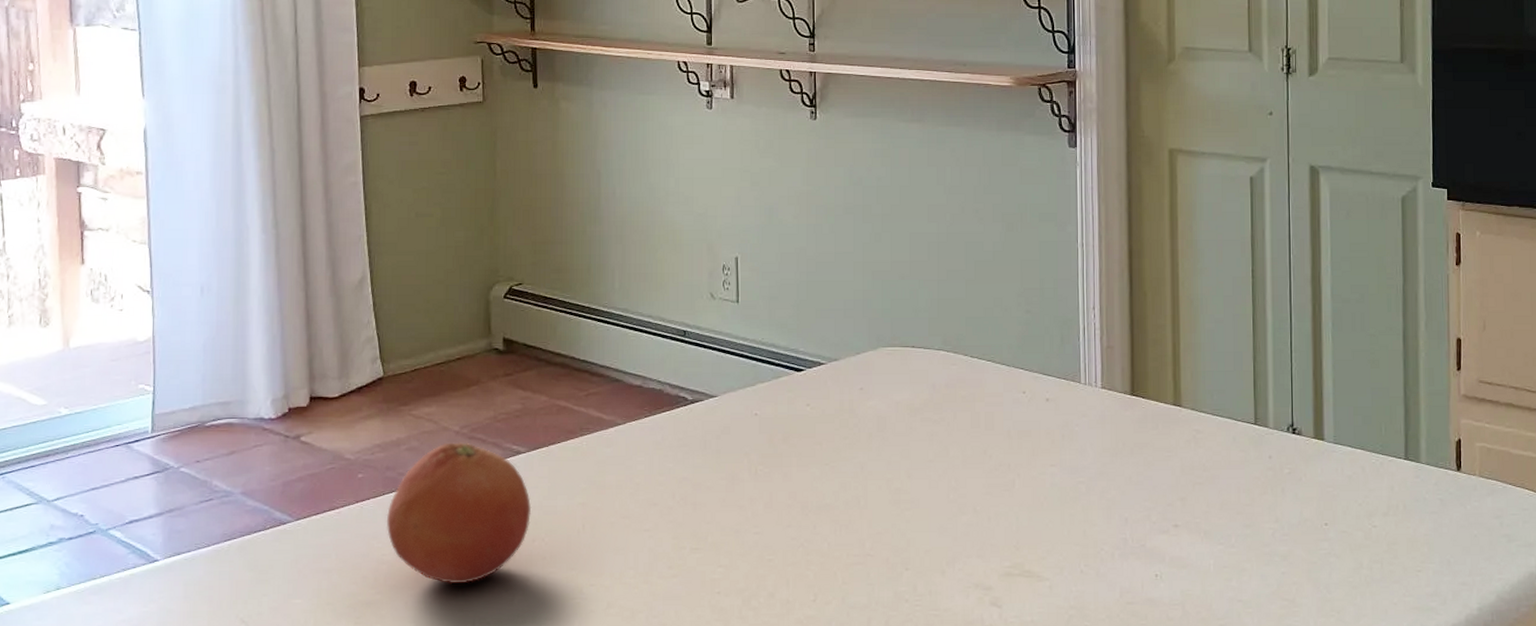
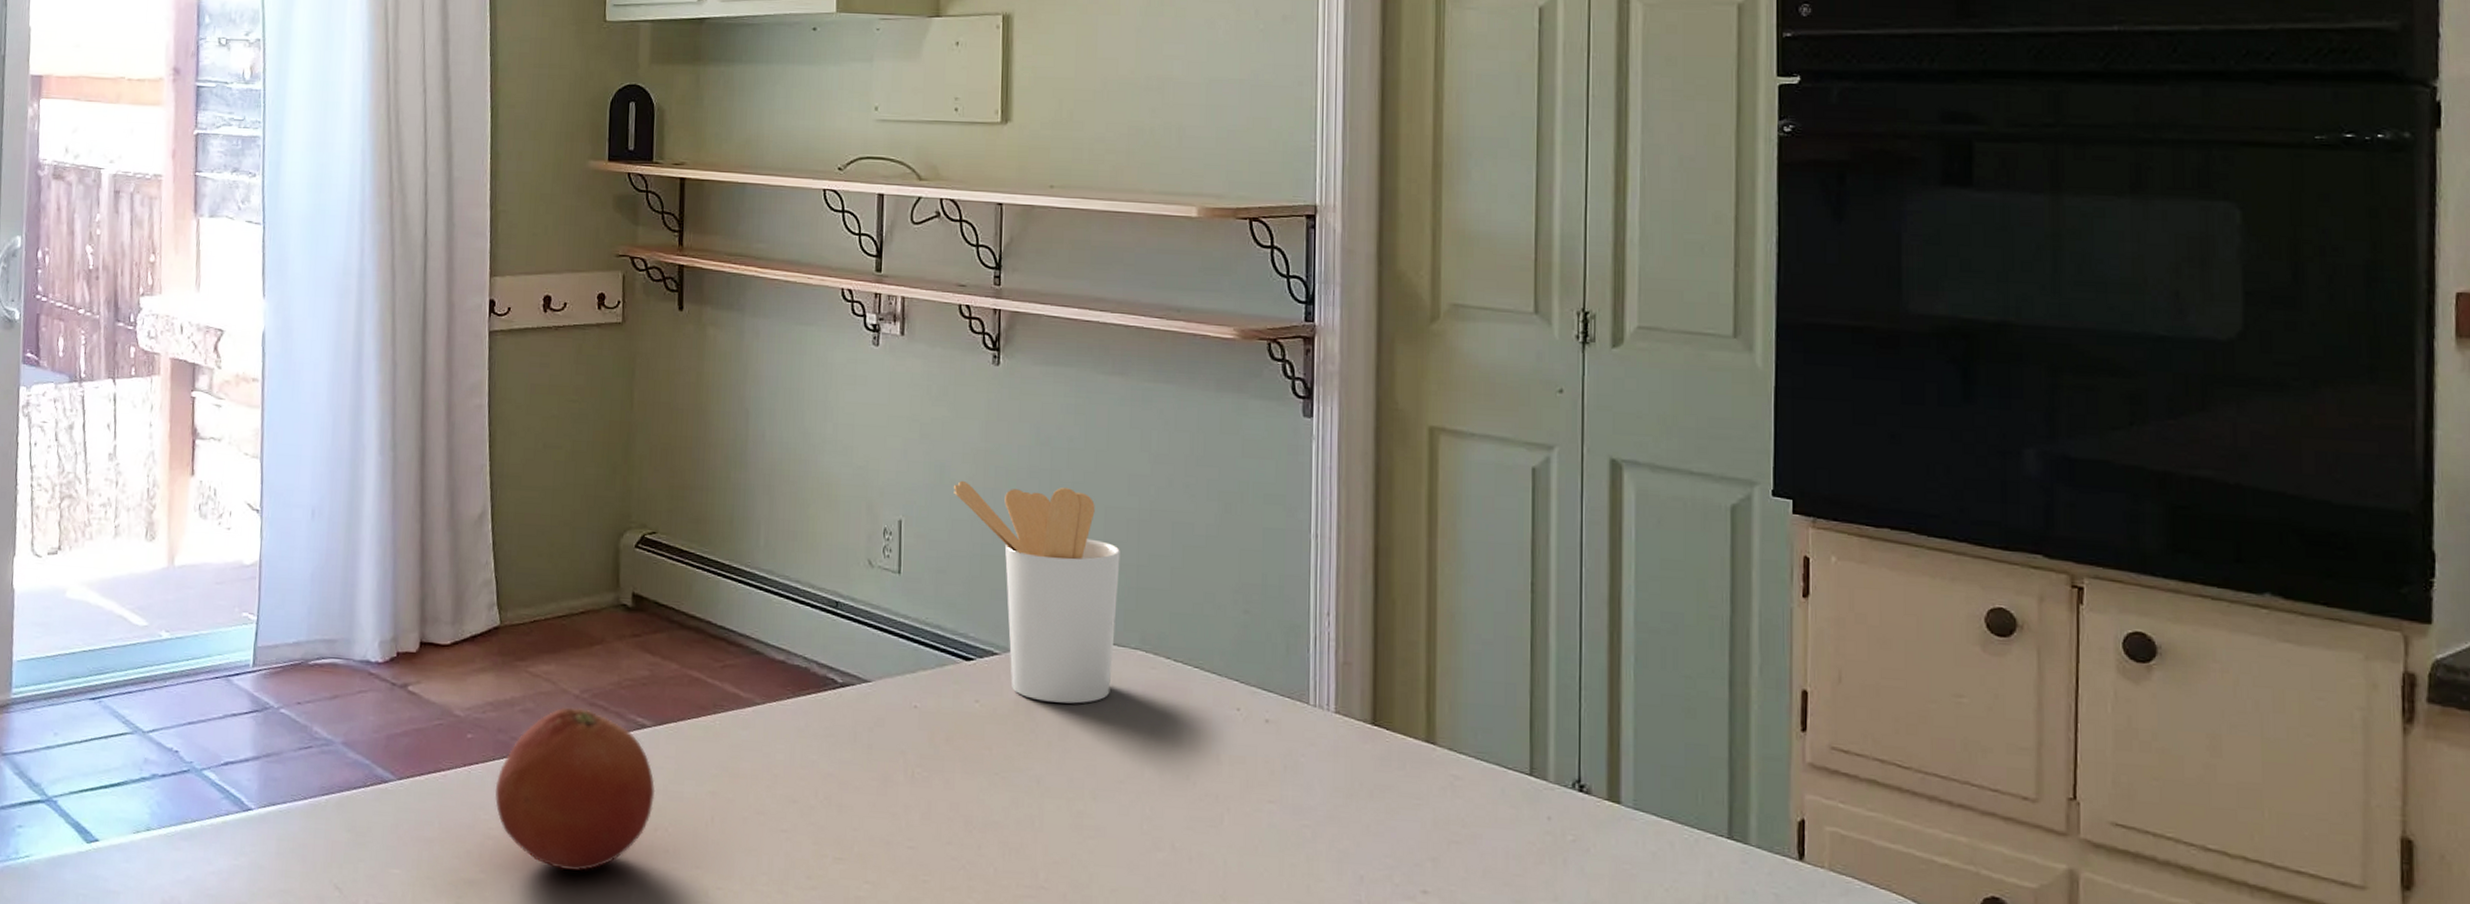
utensil holder: none [782,219,923,400] -> present [954,480,1120,704]

